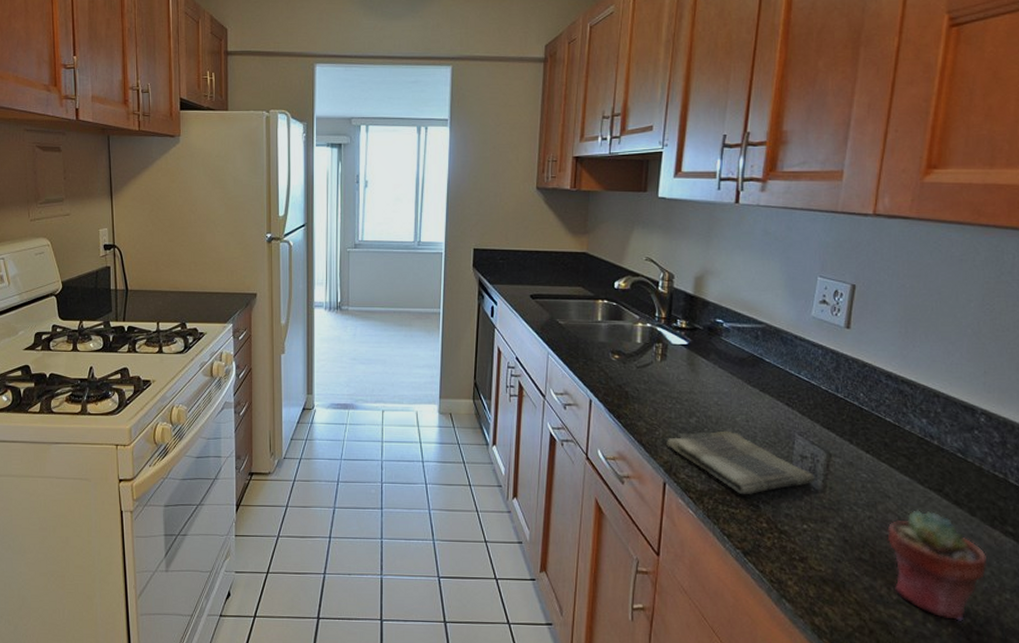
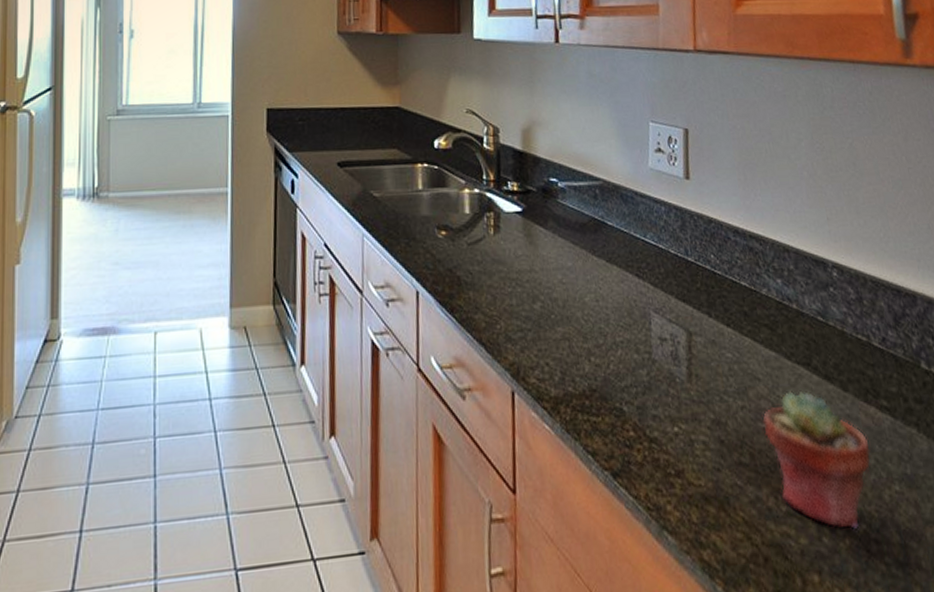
dish towel: present [667,430,815,495] -> none [510,315,679,397]

